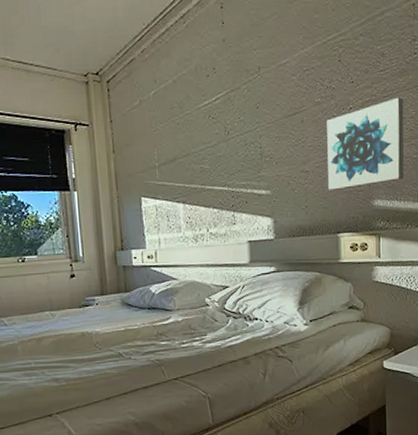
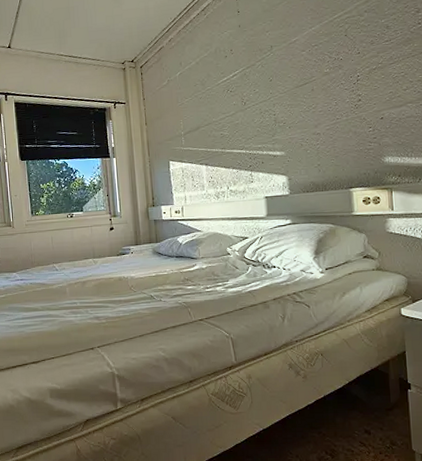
wall art: present [327,97,404,190] -> none [335,63,414,150]

